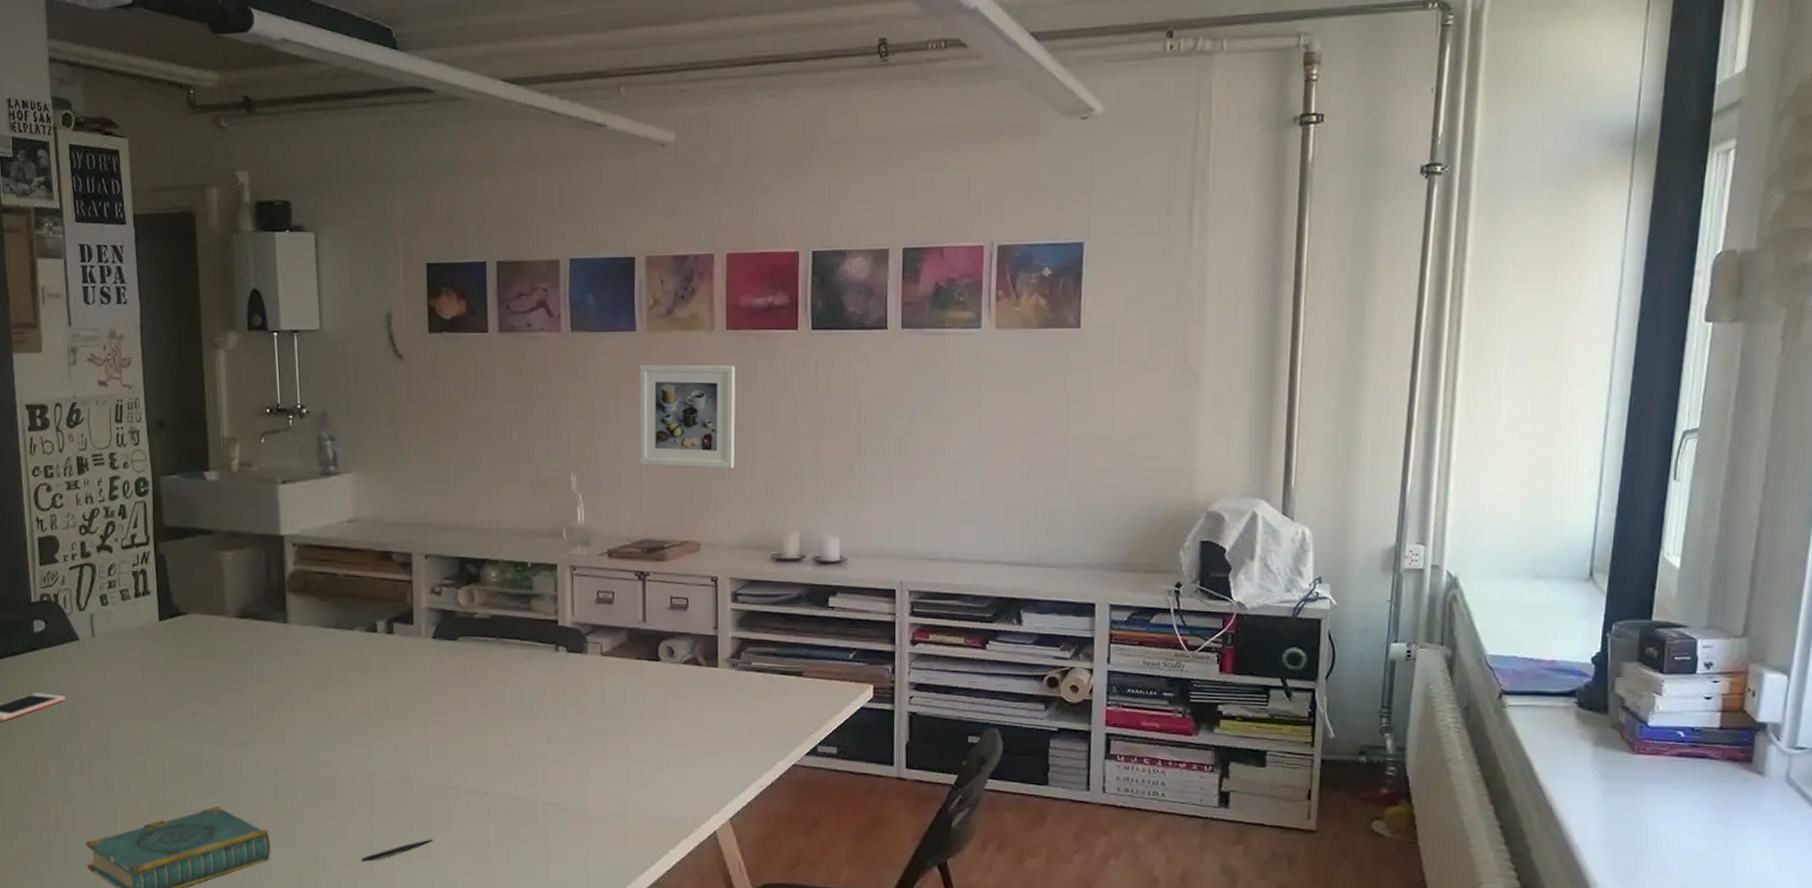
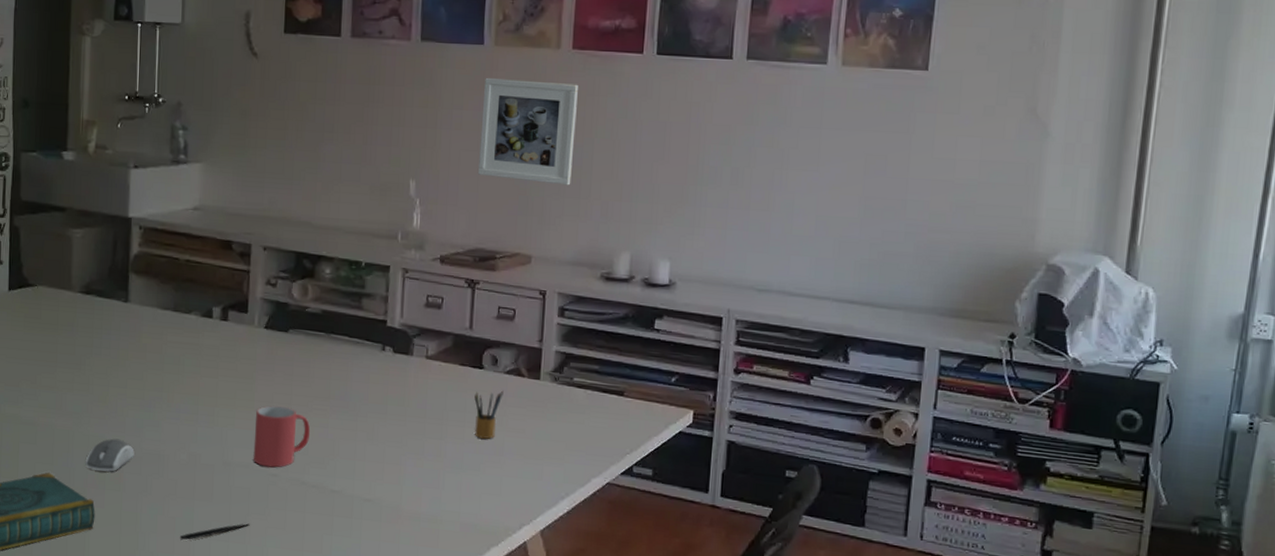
computer mouse: none [256,765,307,799] -> present [85,438,135,472]
mug: none [430,716,488,780] -> present [253,405,311,468]
pencil box: none [653,681,682,731] -> present [474,390,504,439]

